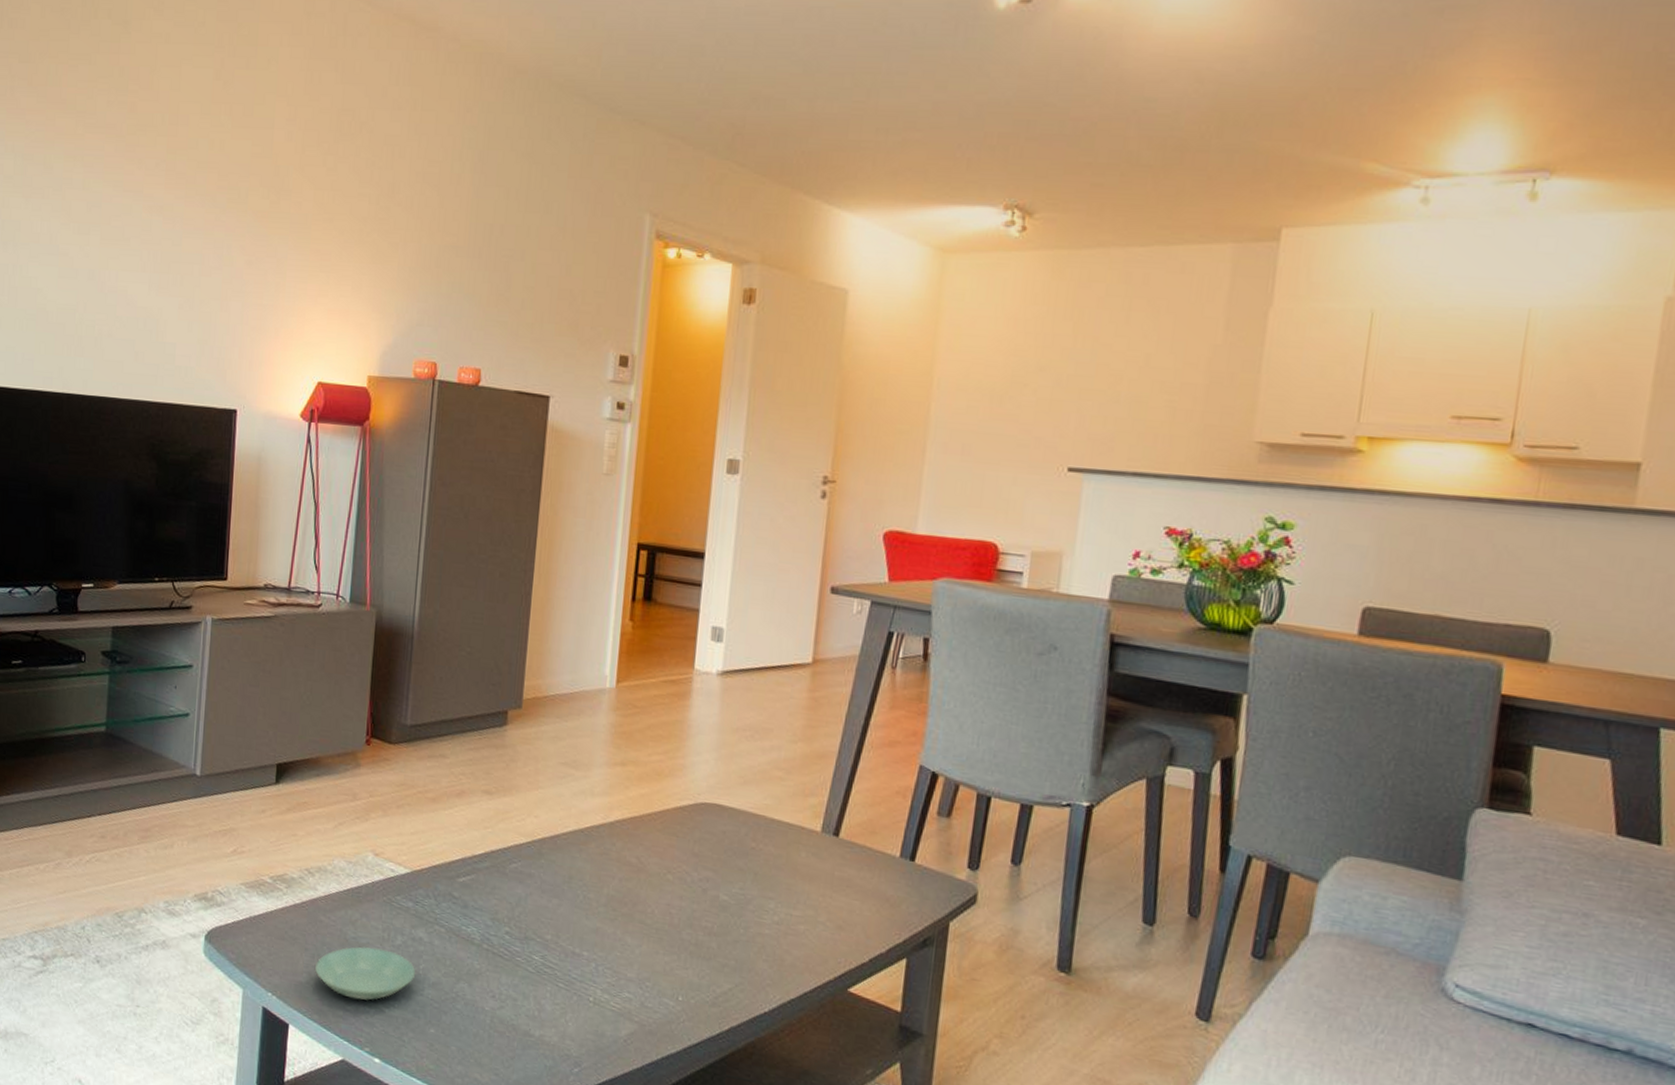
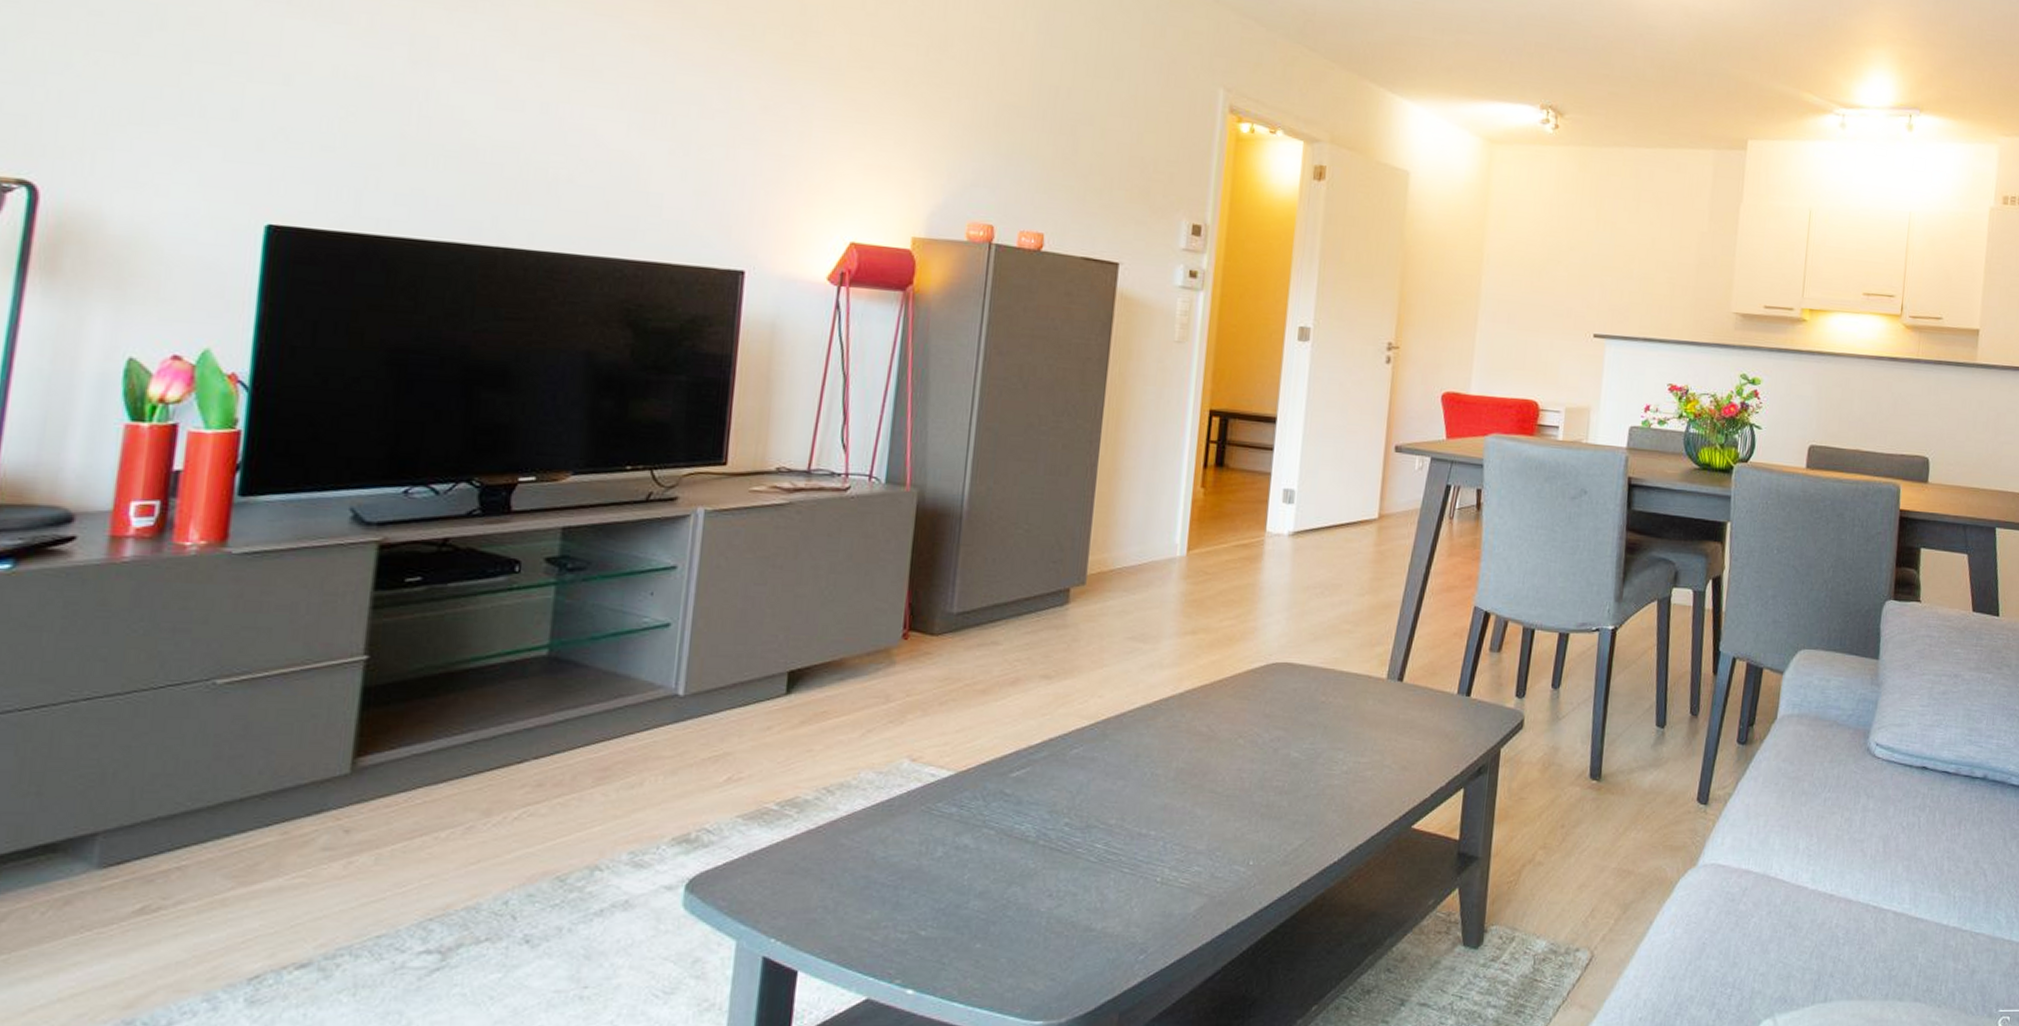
saucer: present [315,946,417,1001] -> none [833,864,960,927]

